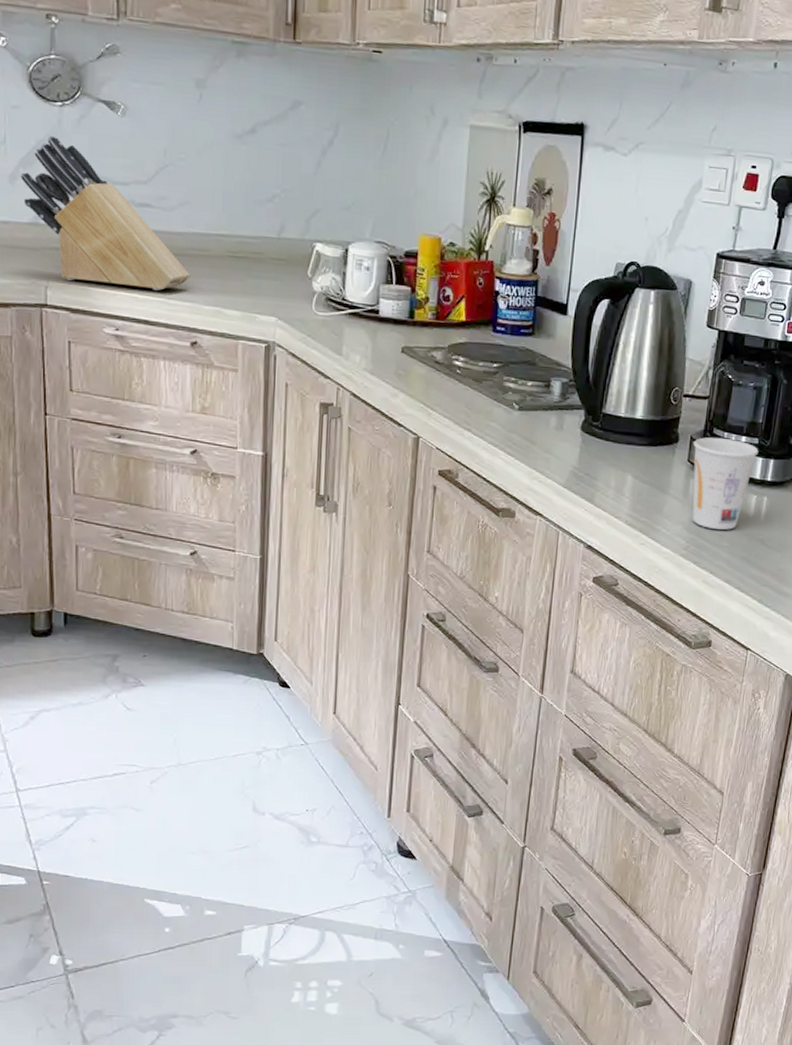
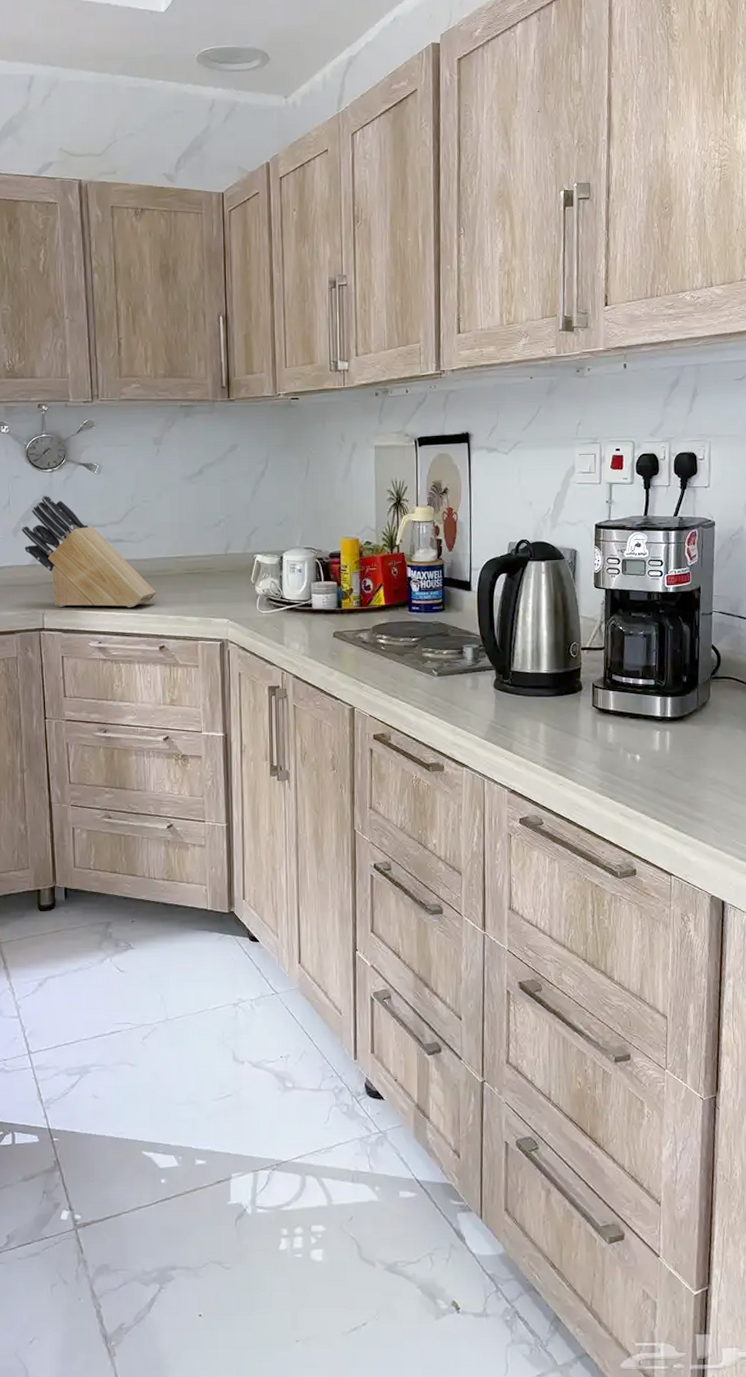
cup: present [692,437,759,530] -> none [596,682,656,765]

